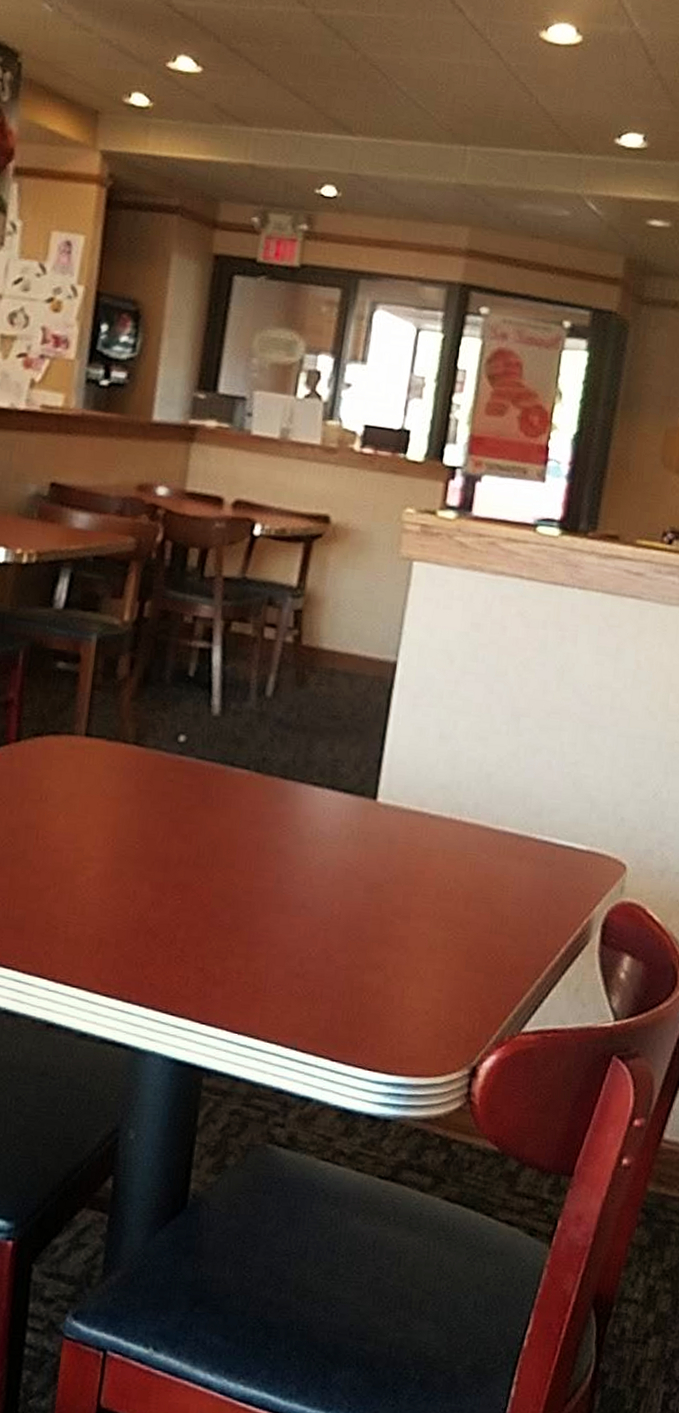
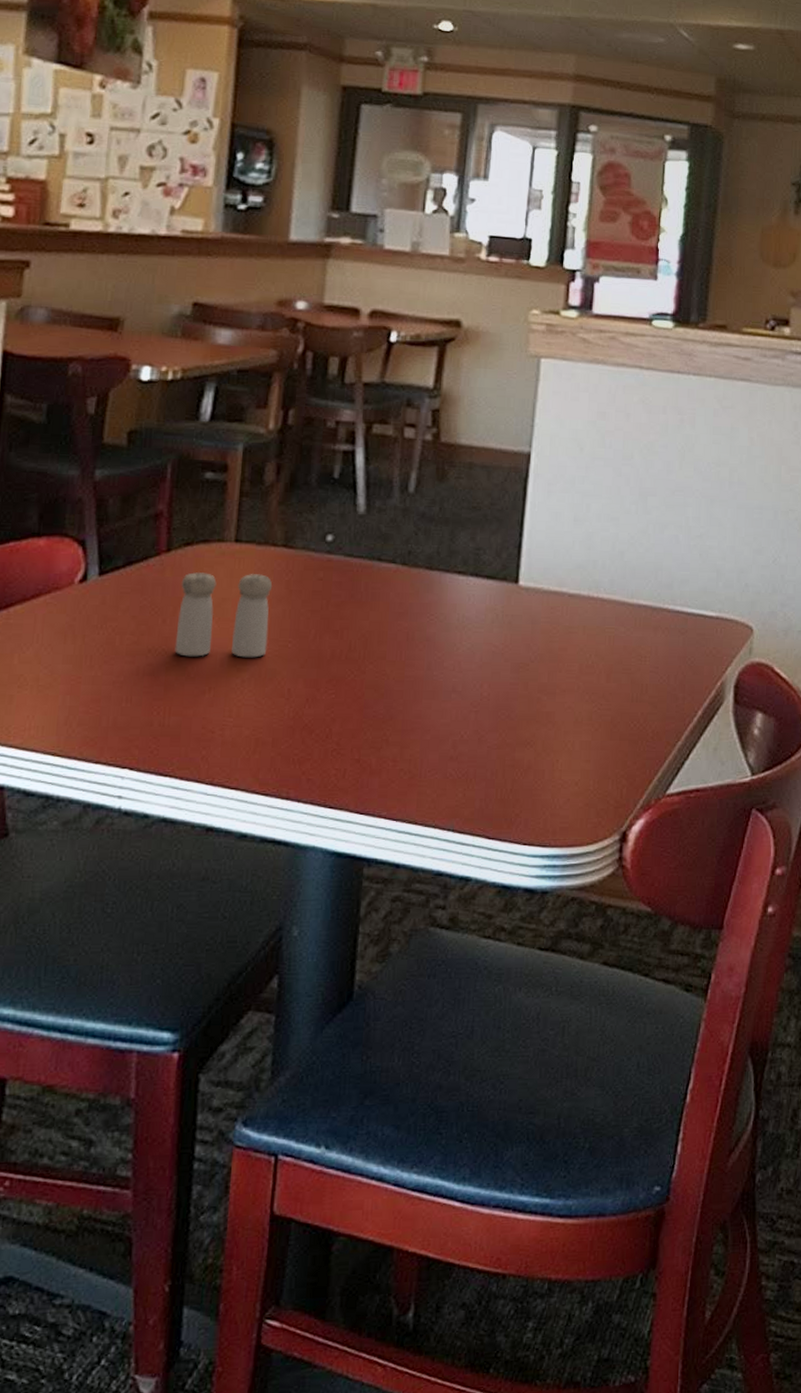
salt and pepper shaker: none [21,764,122,857] -> present [174,572,273,658]

